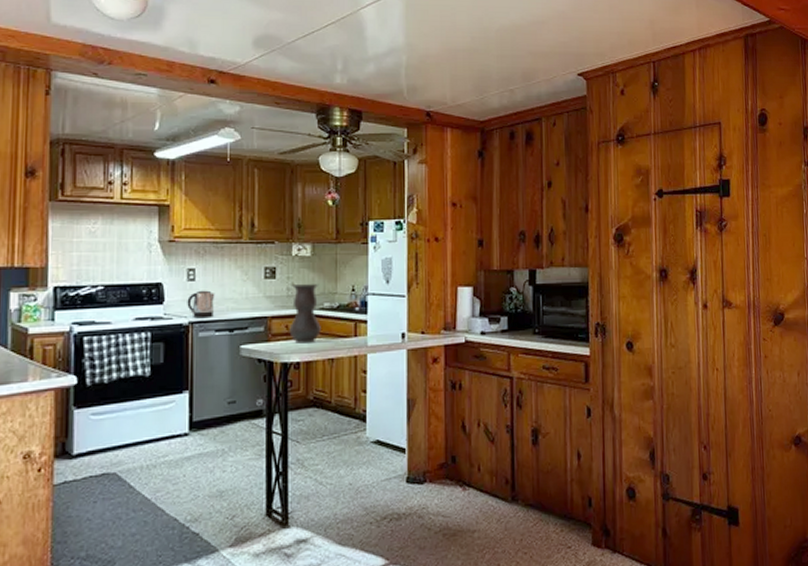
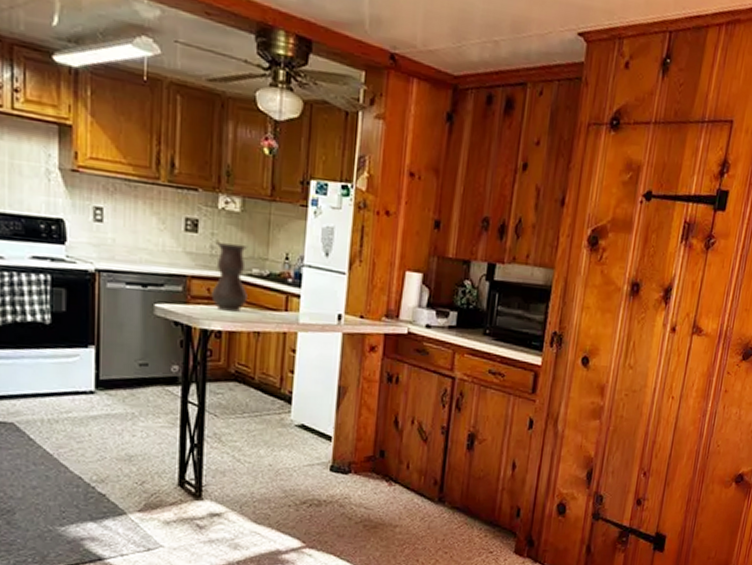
kettle: present [187,290,215,319] -> none [93,234,127,269]

